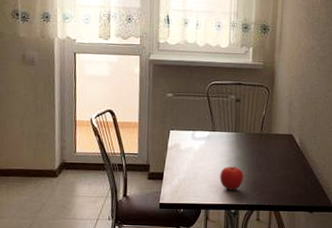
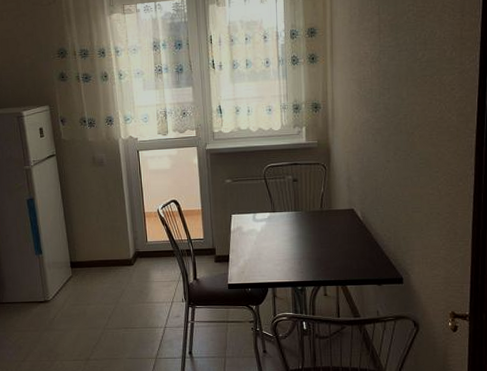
fruit: present [220,166,244,190] -> none [283,245,307,268]

